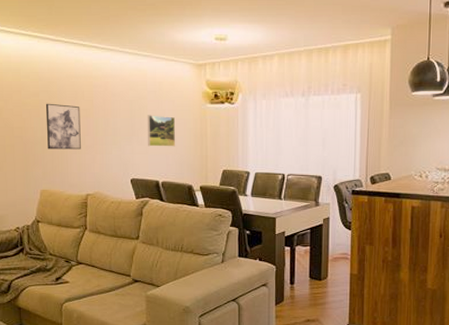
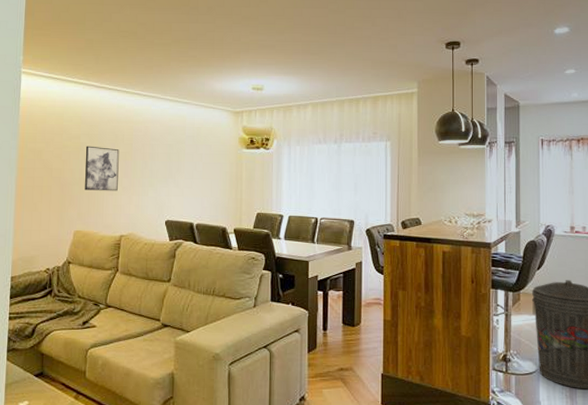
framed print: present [148,115,175,147] -> none [184,158,211,190]

